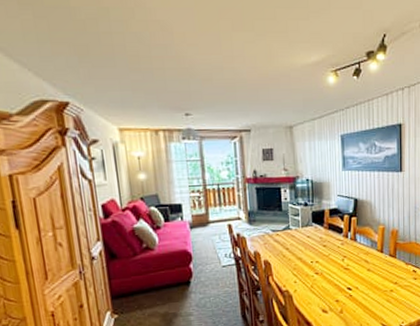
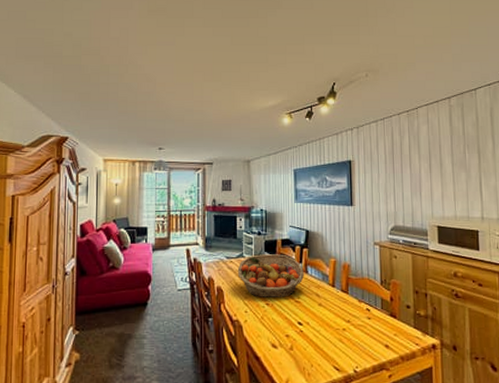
fruit basket: none [284,224,354,268] -> present [237,254,305,299]

